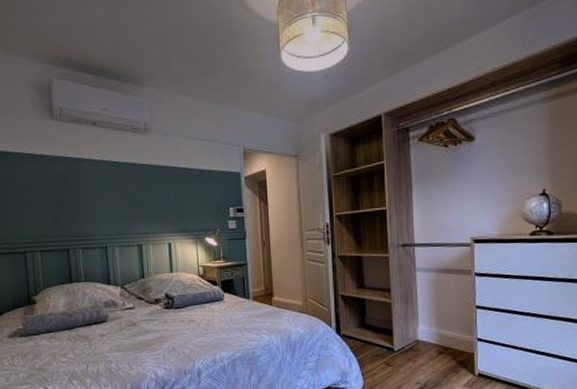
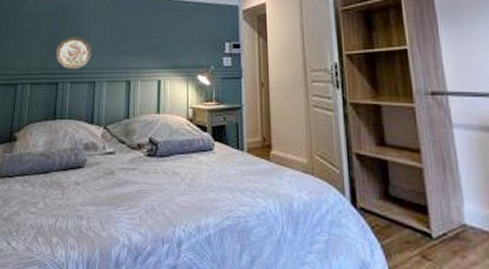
decorative plate: none [61,204,100,237] -> present [56,36,92,70]

